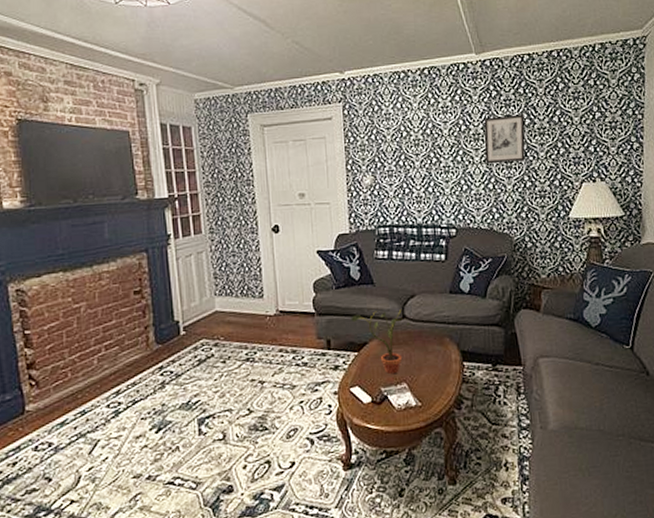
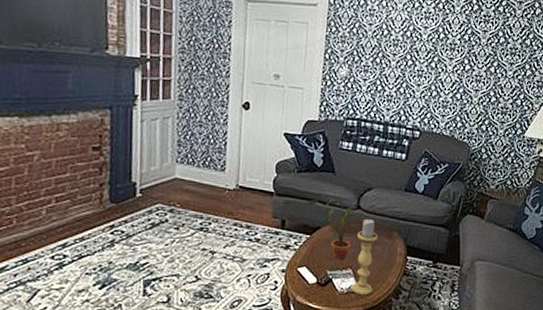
candle holder: none [407,328,432,410] -> present [351,219,378,296]
wall art: present [484,114,526,164] -> none [457,29,500,77]

